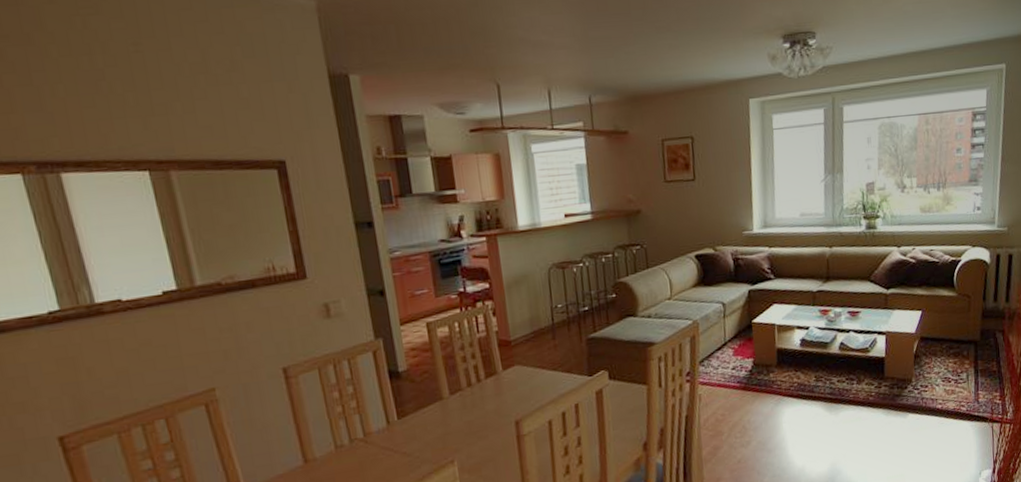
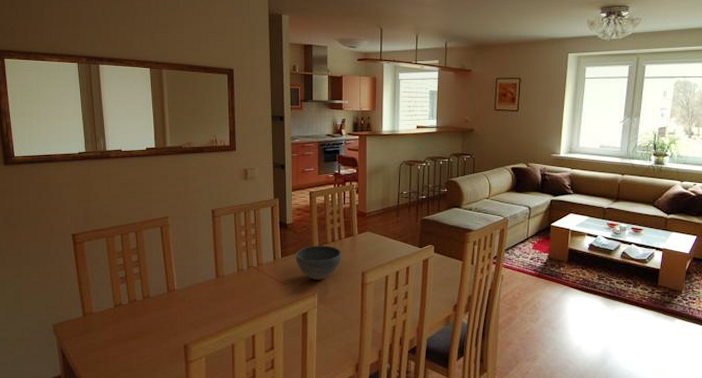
bowl: none [417,392,485,443] -> present [295,246,342,280]

